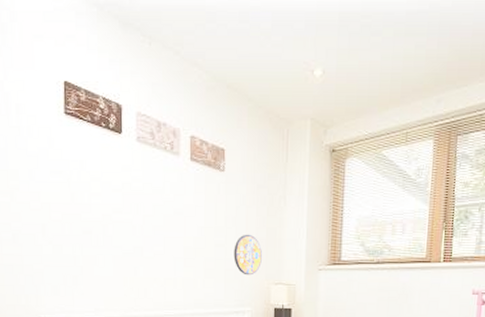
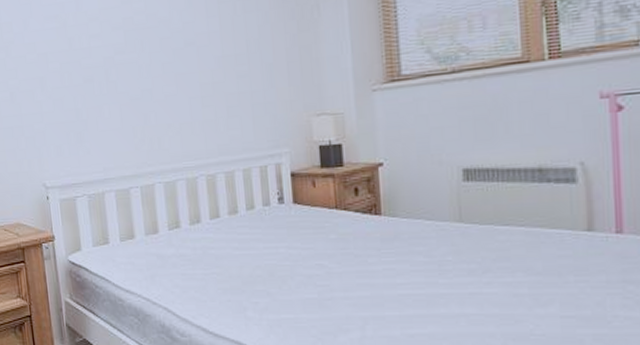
manhole cover: present [233,234,262,276] -> none [260,57,297,109]

